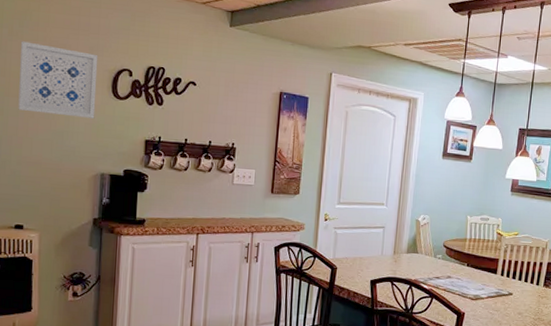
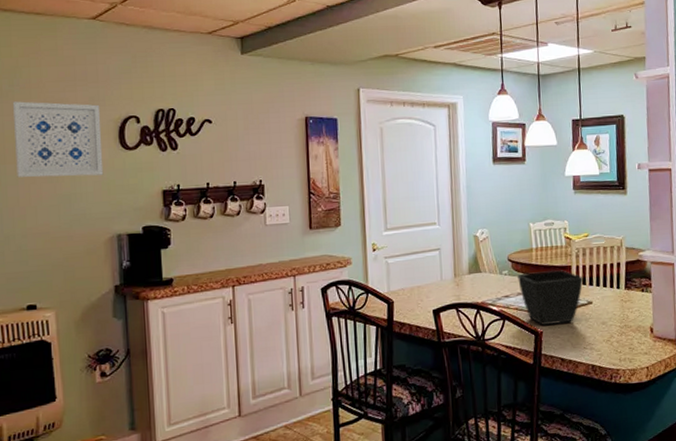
flower pot: none [449,259,508,309] -> present [517,270,583,325]

